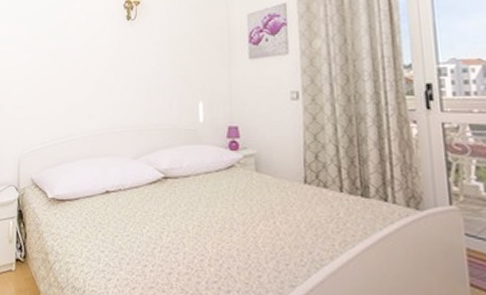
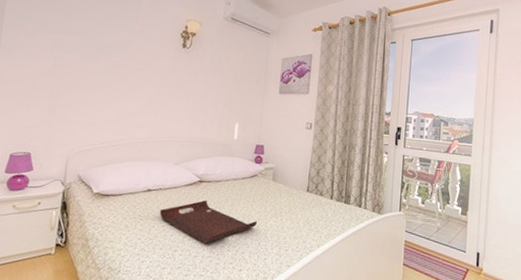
serving tray: none [122,200,243,257] -> present [160,200,258,244]

